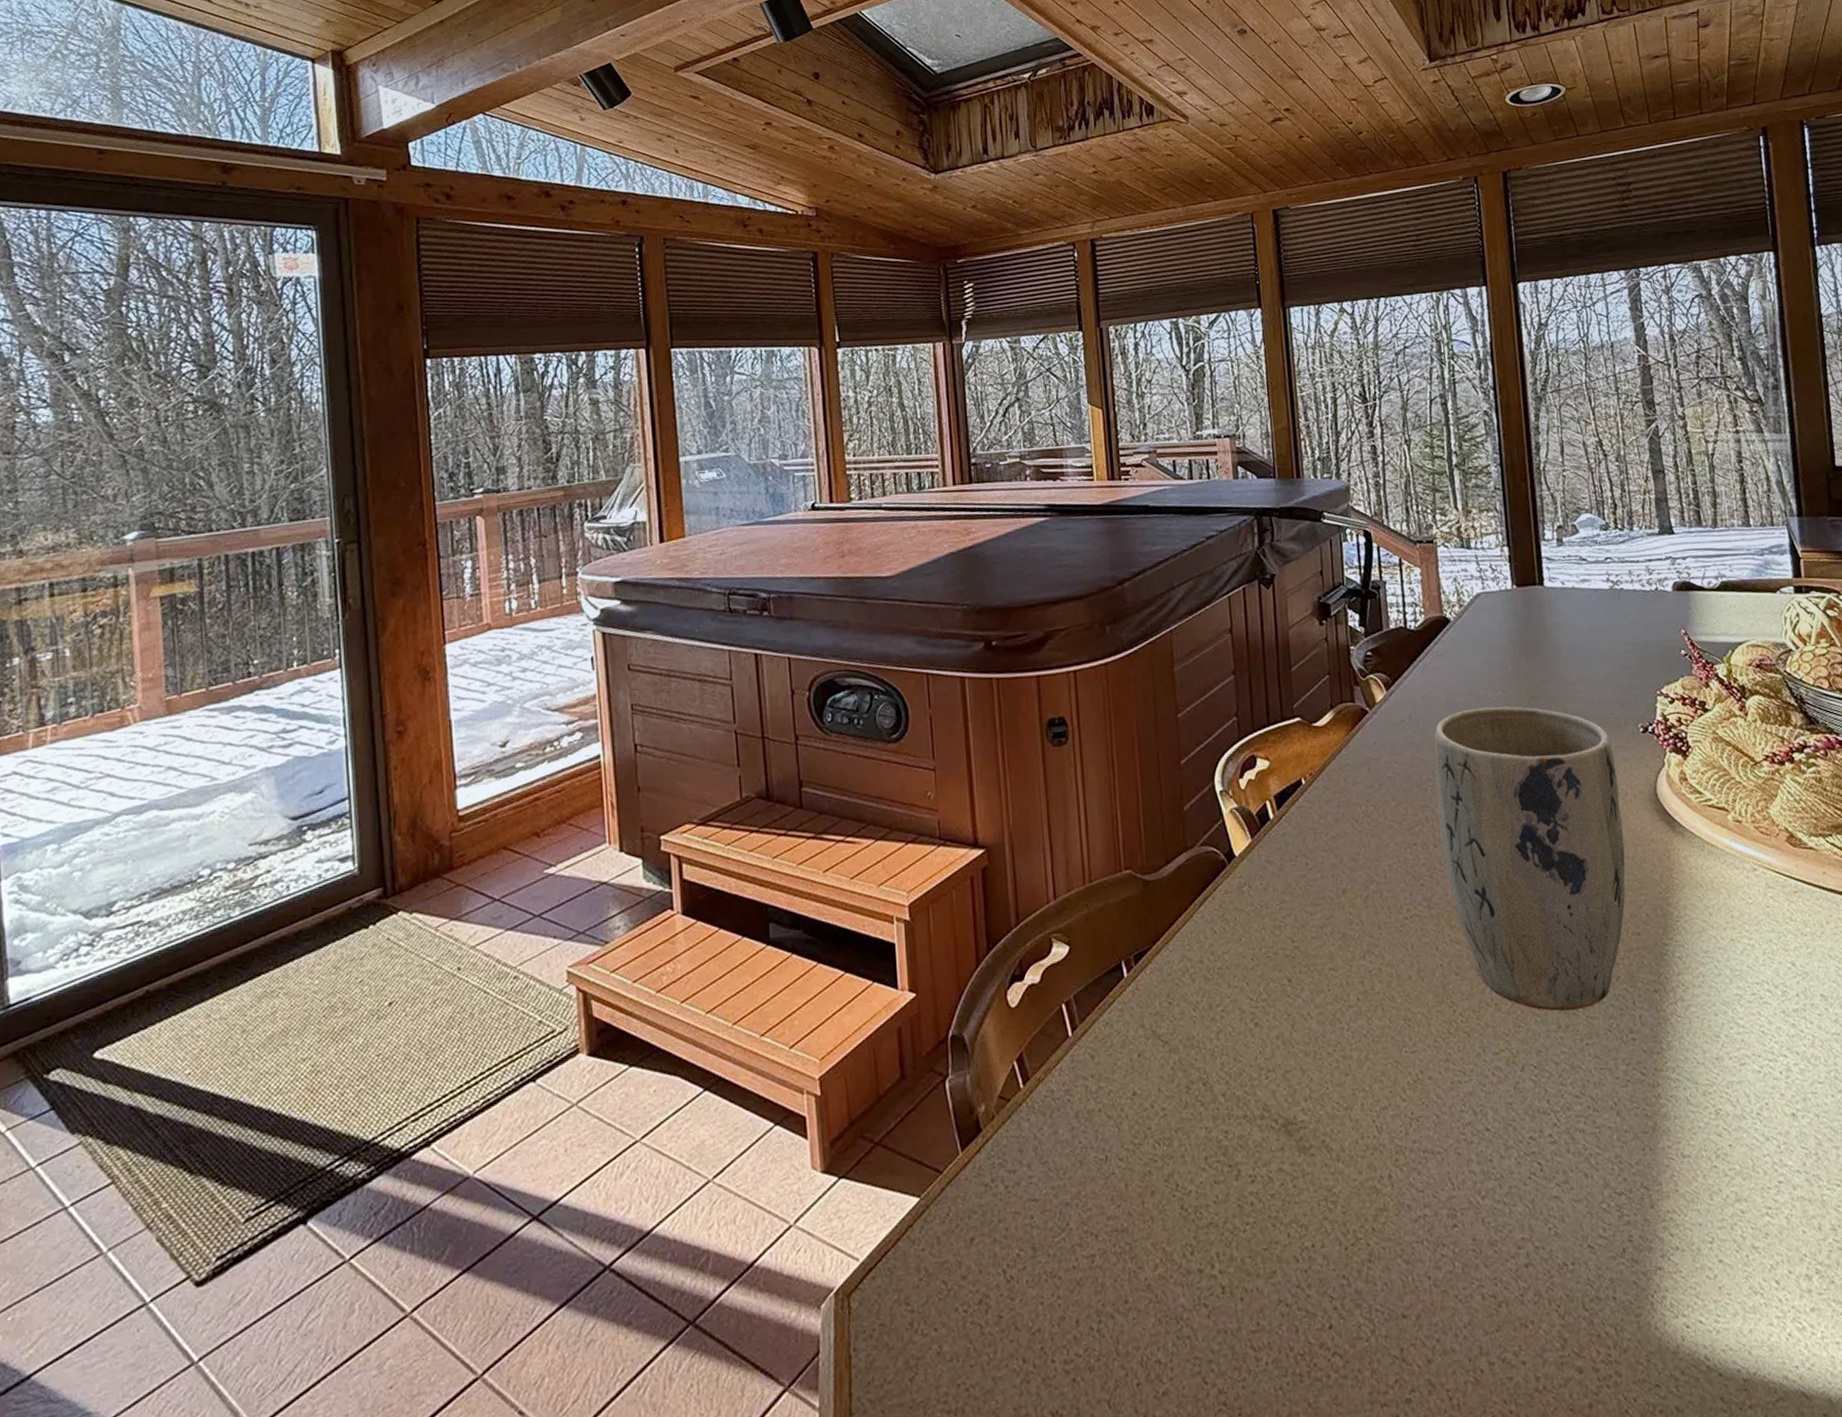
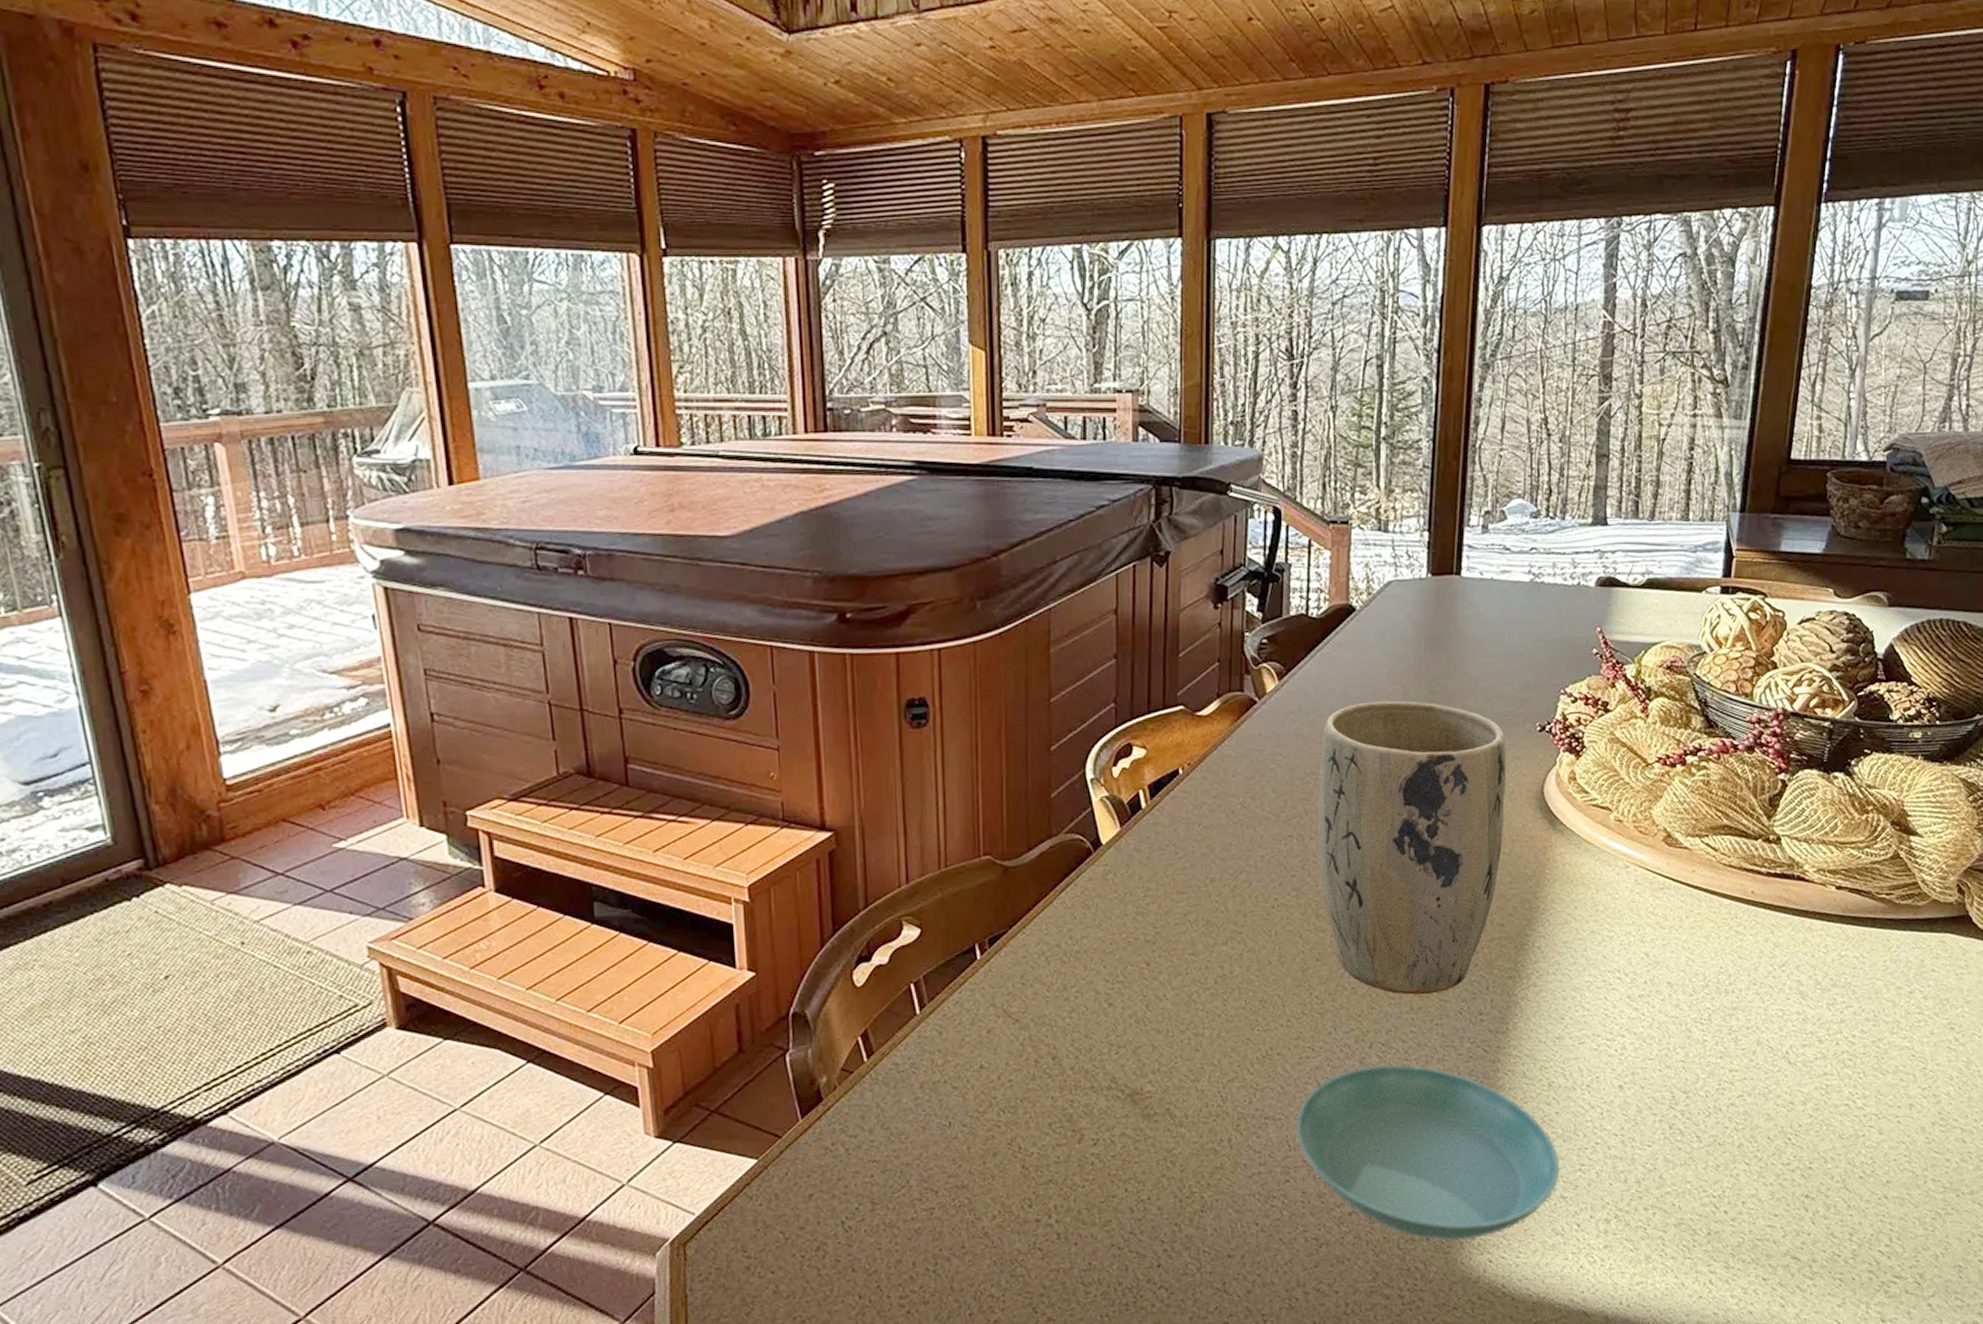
saucer: none [1455,1089,1747,1300] -> present [1295,1064,1560,1240]

